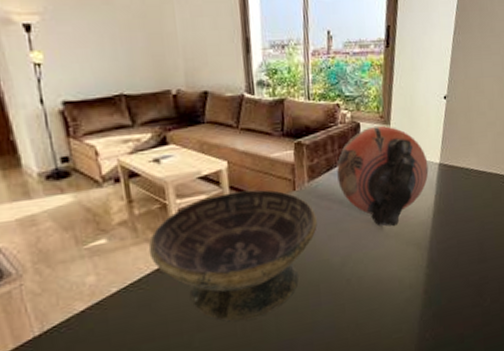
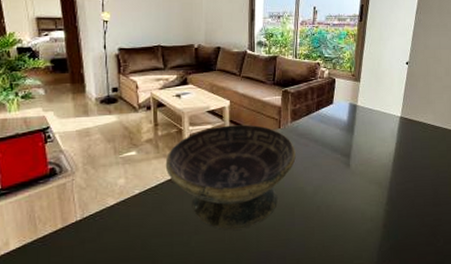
vase: present [337,116,429,227] -> none [314,73,391,166]

